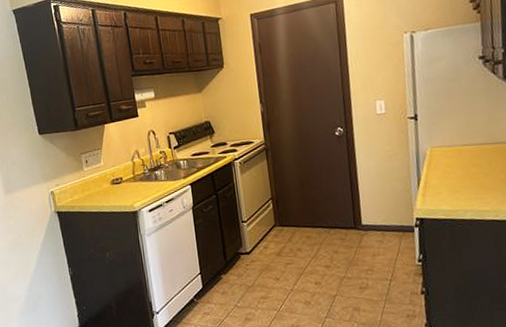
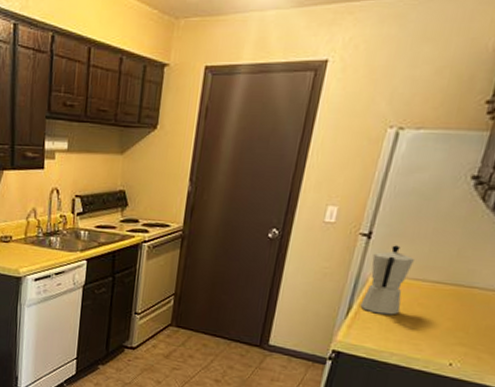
moka pot: none [423,121,460,180] -> present [360,245,414,315]

